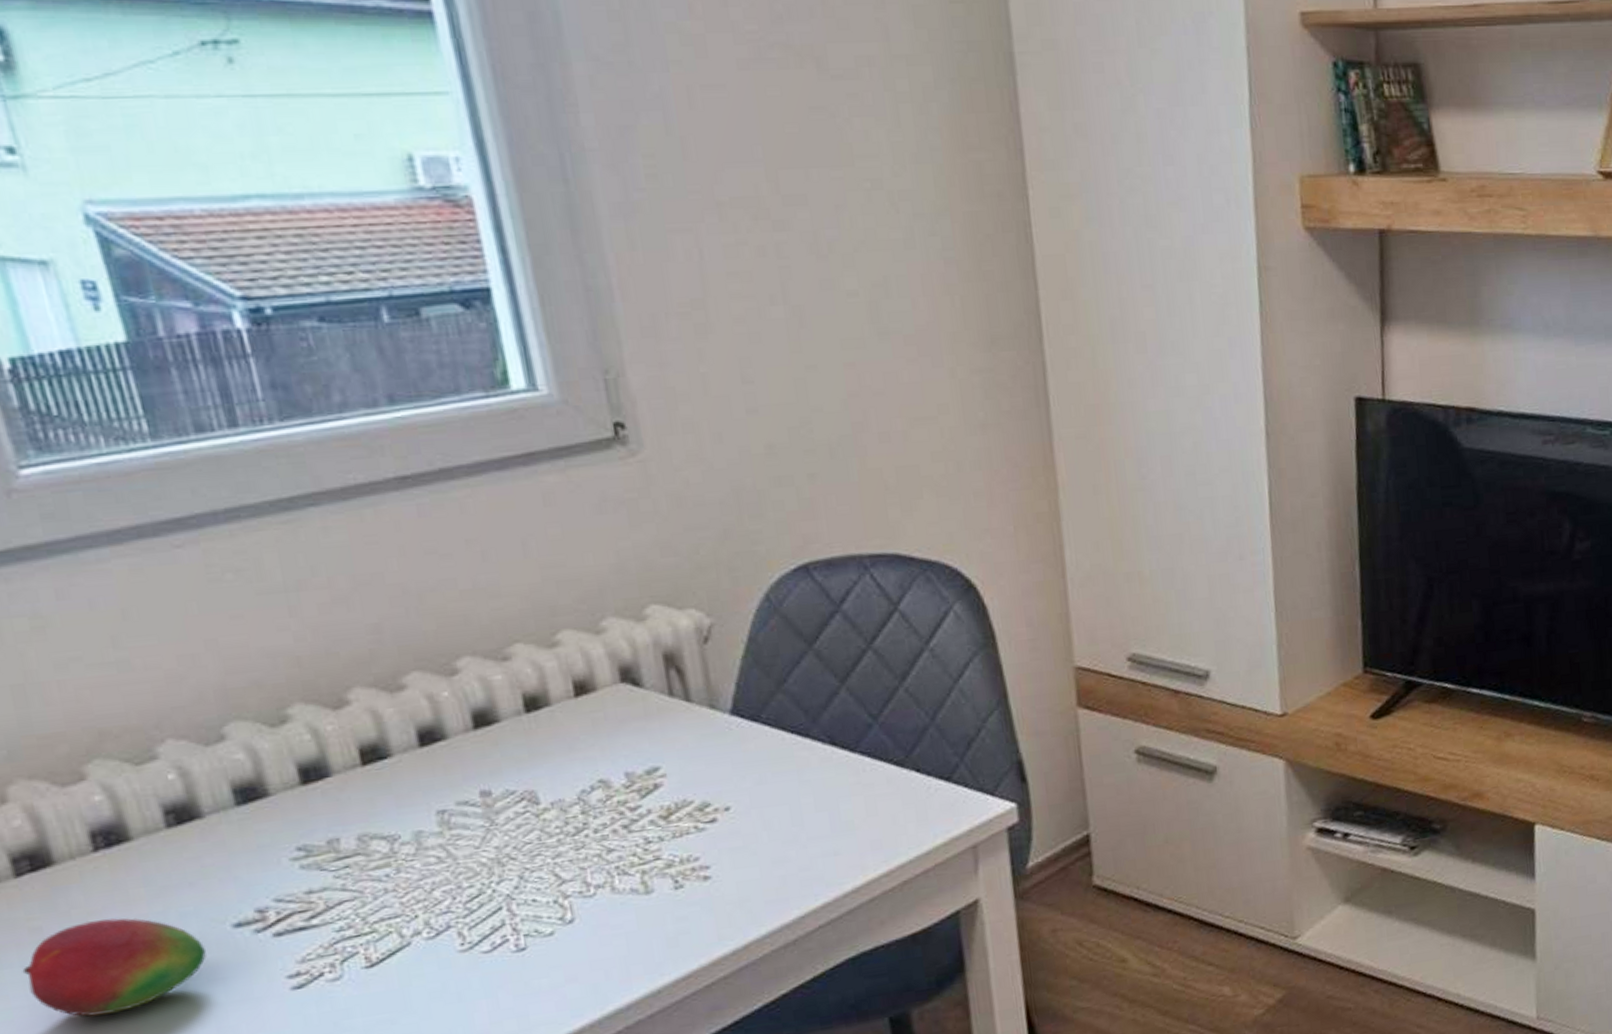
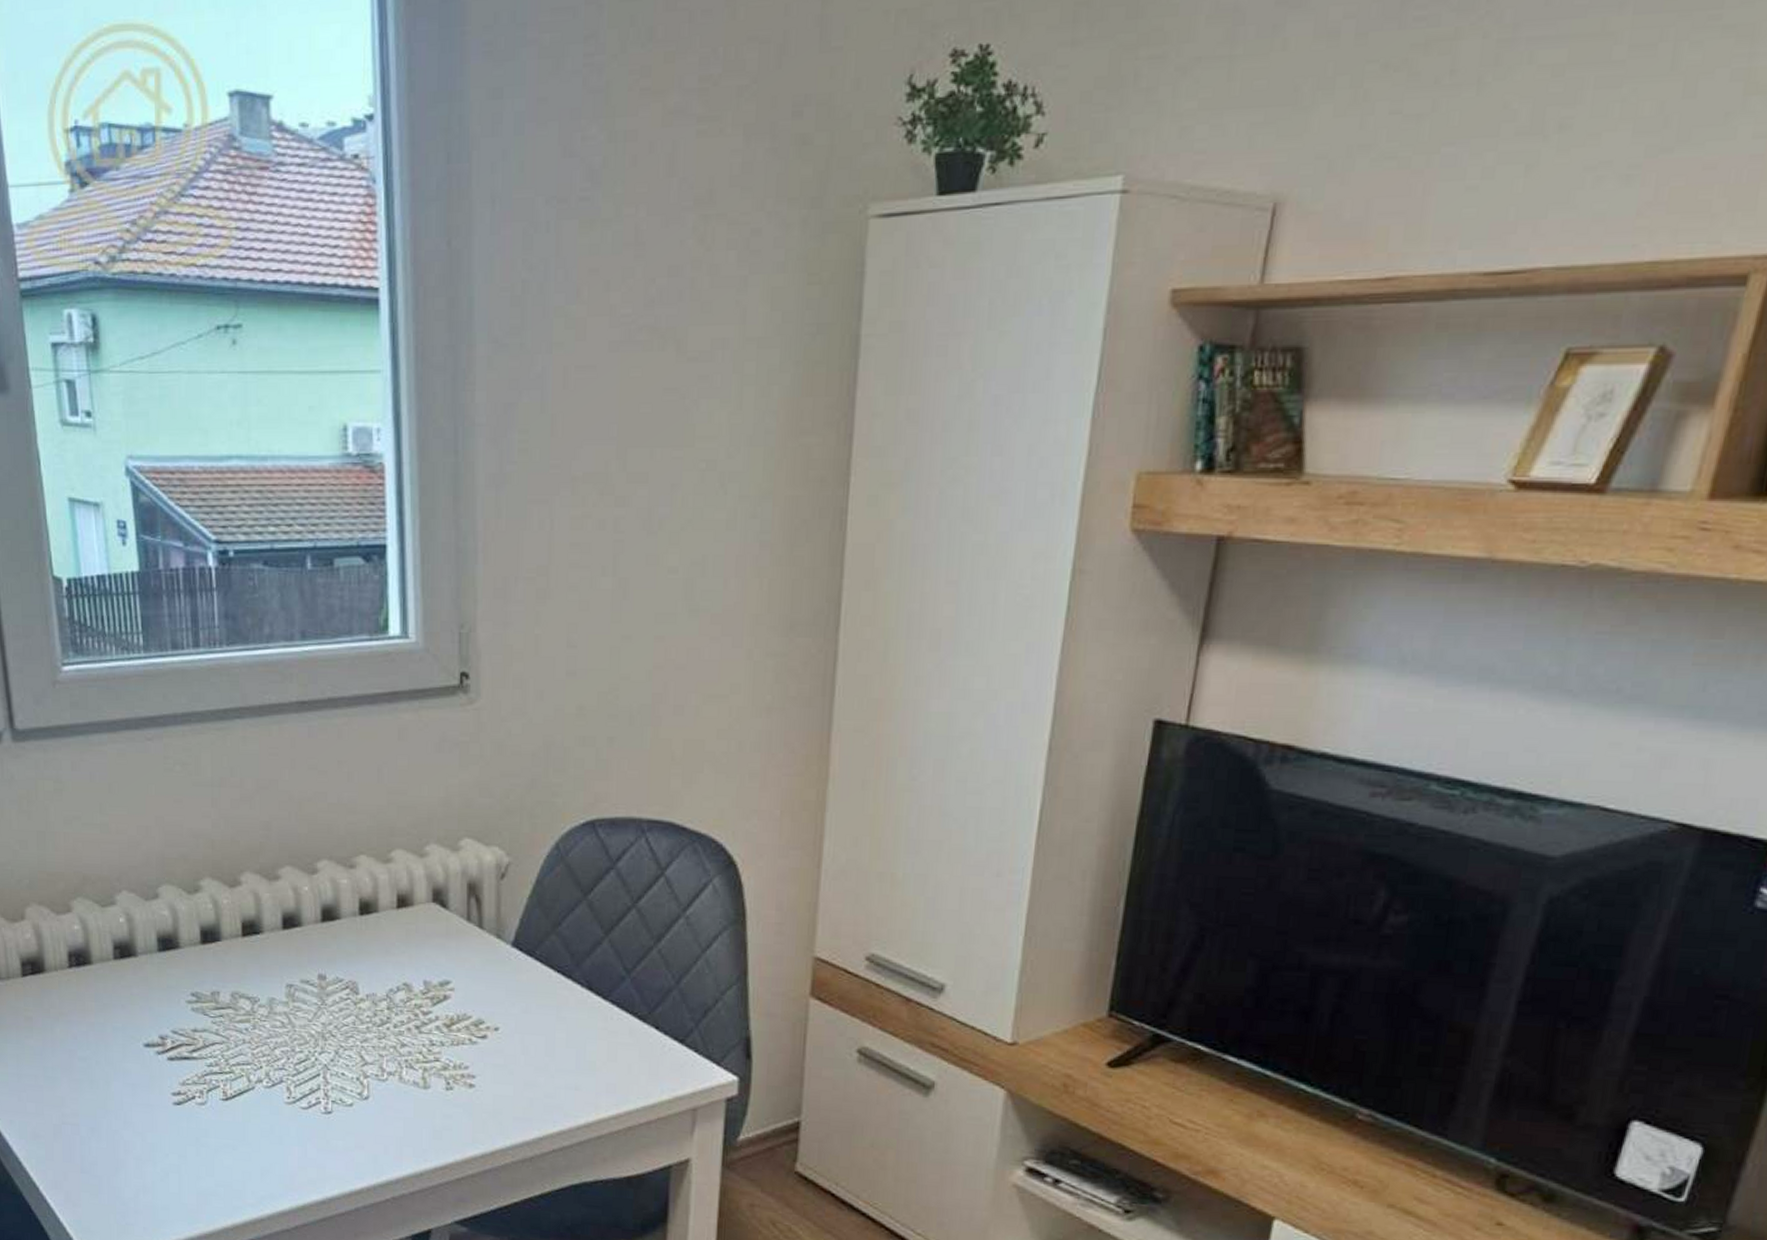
fruit: present [22,918,207,1017] -> none [17,1020,126,1093]

